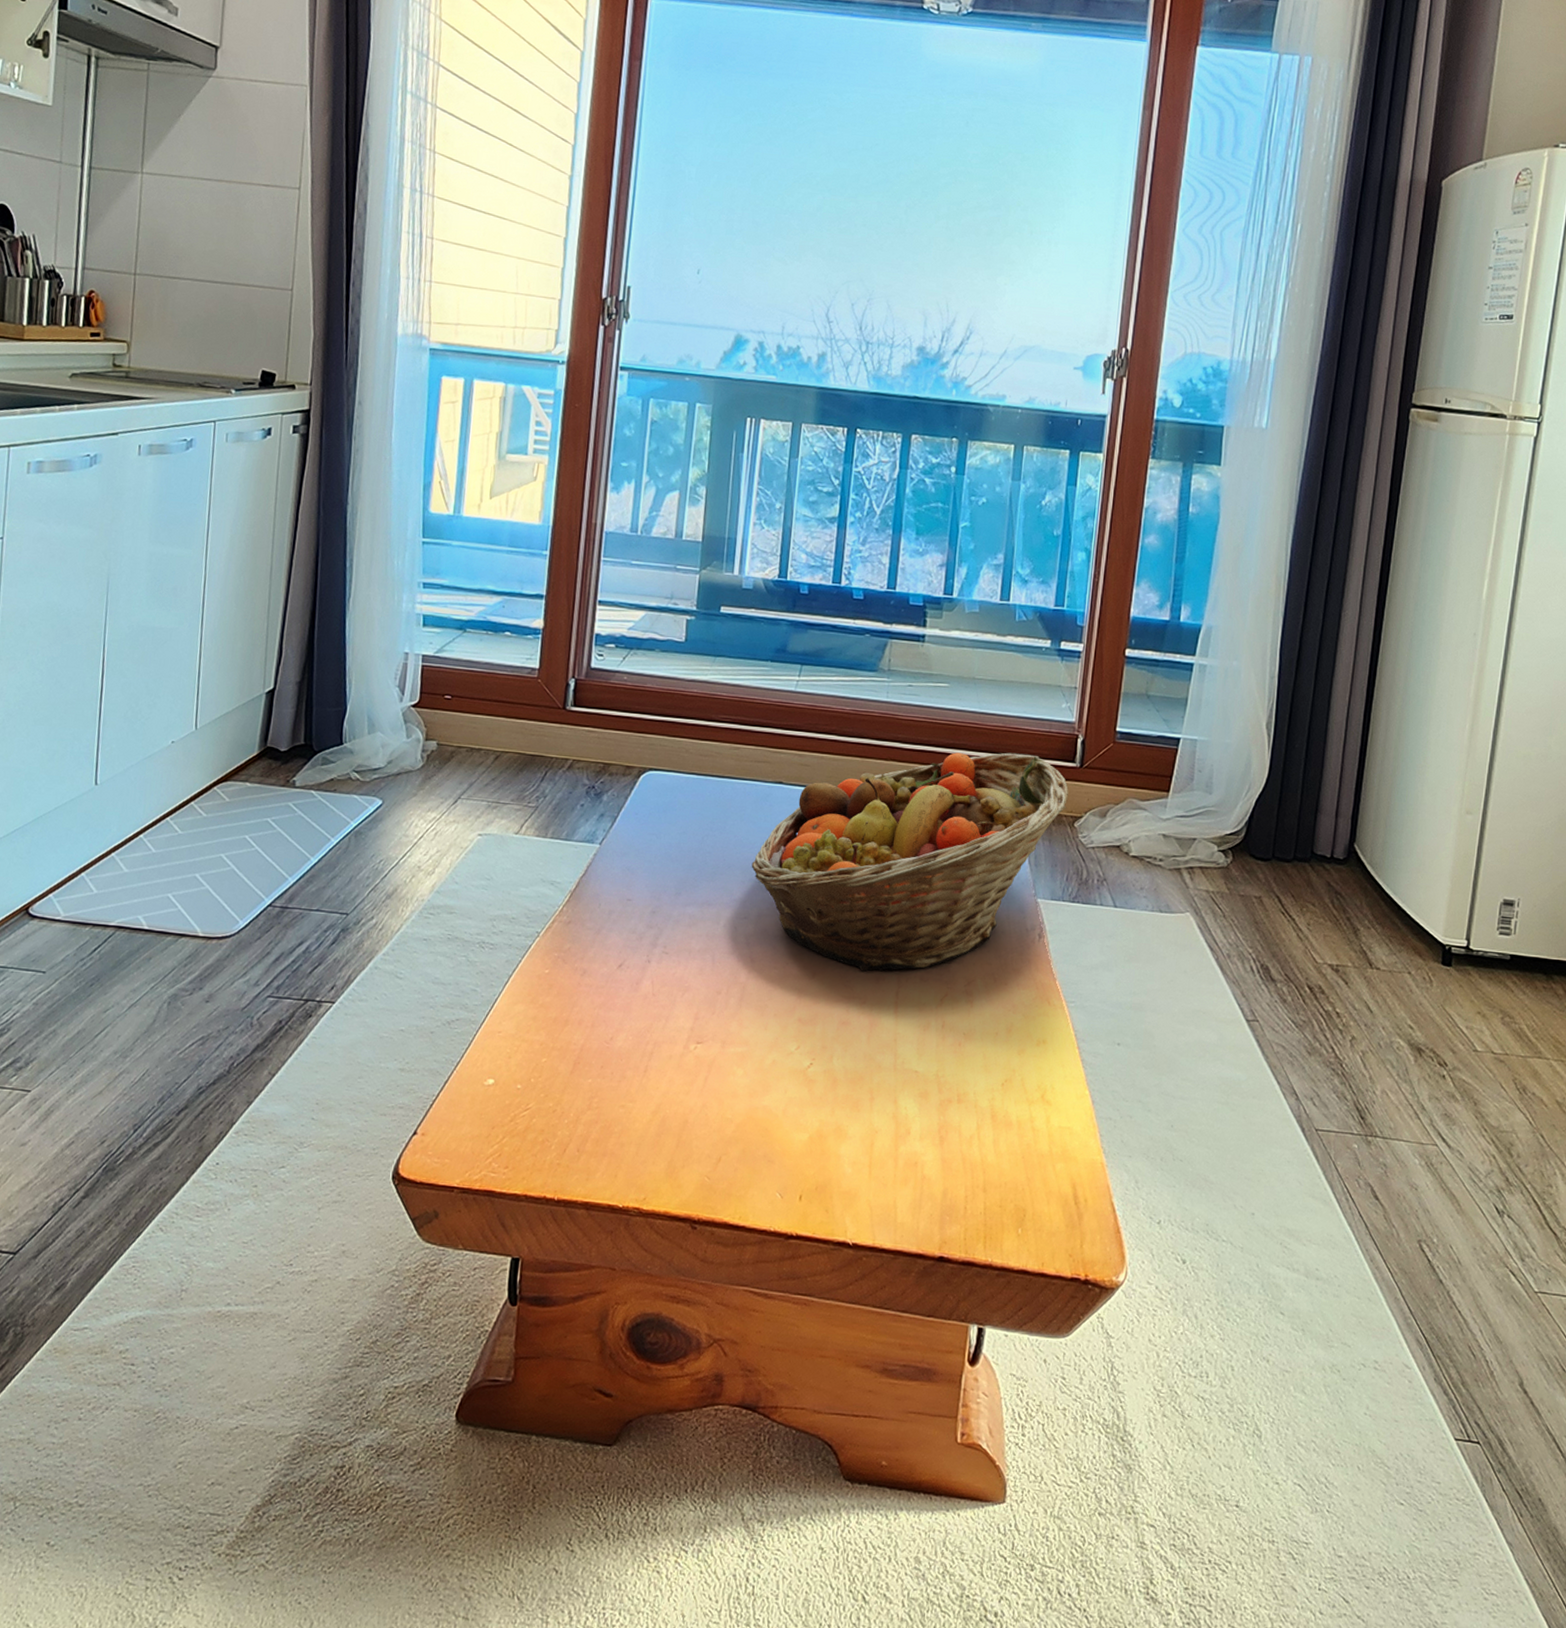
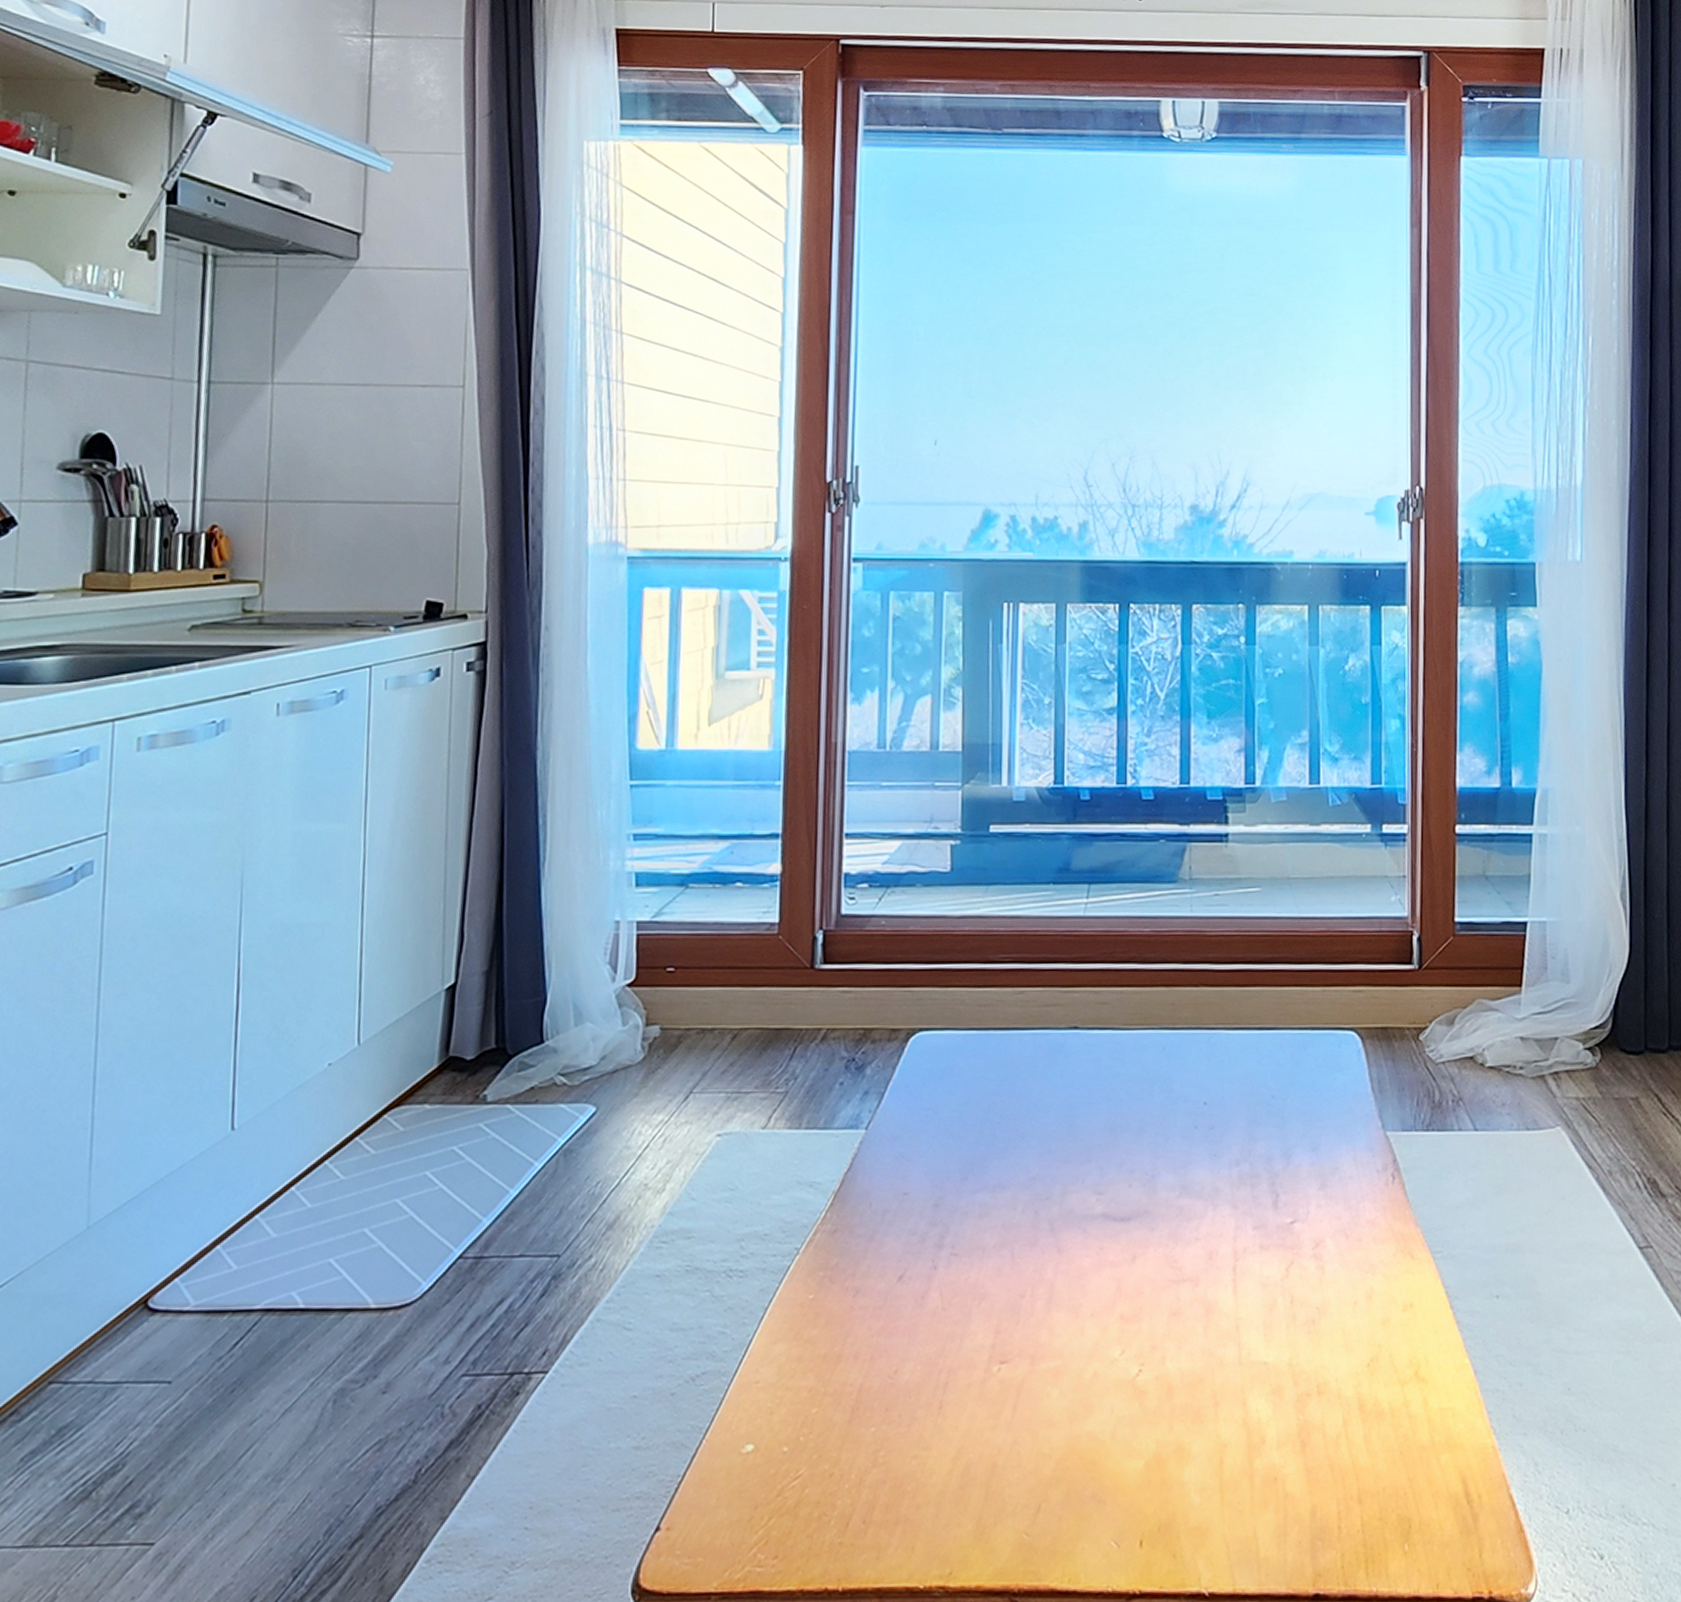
fruit basket: present [751,752,1069,972] -> none [1049,960,1409,1247]

